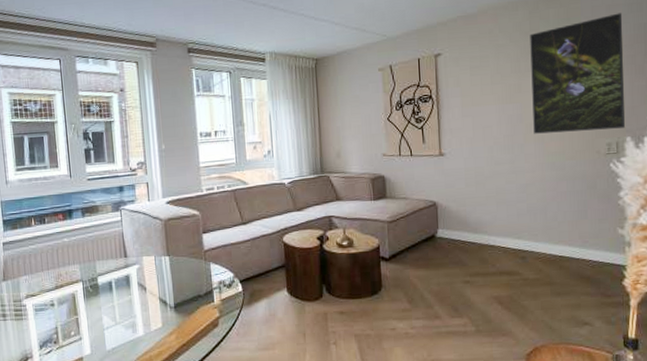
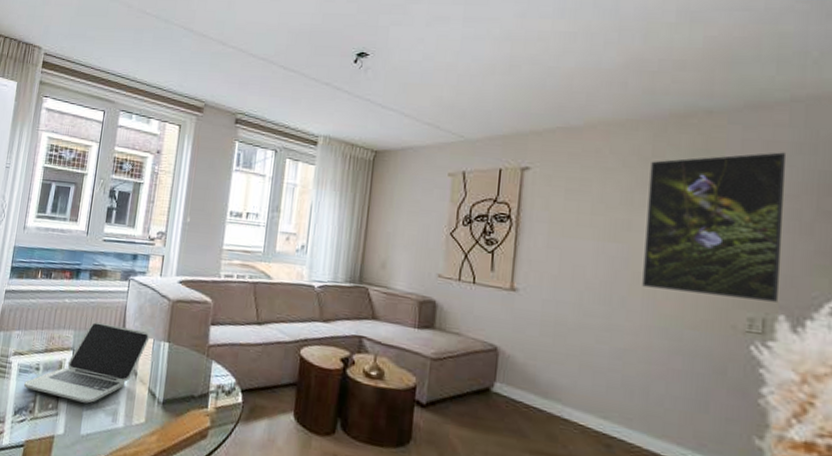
laptop: none [43,251,151,324] -> present [24,321,150,404]

